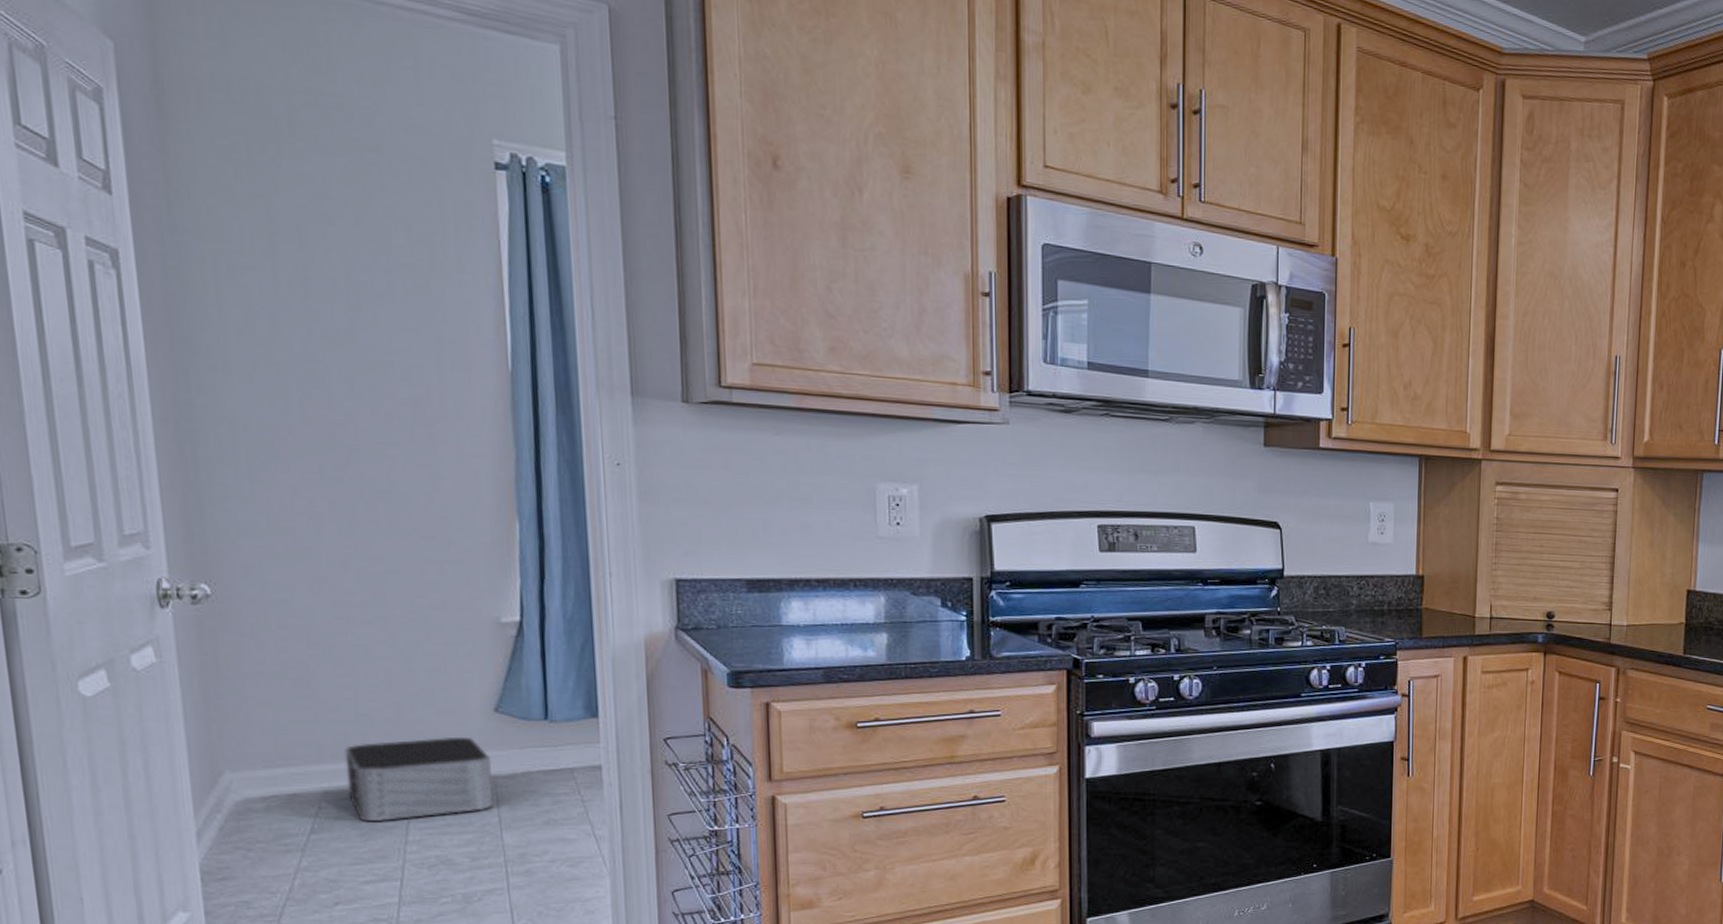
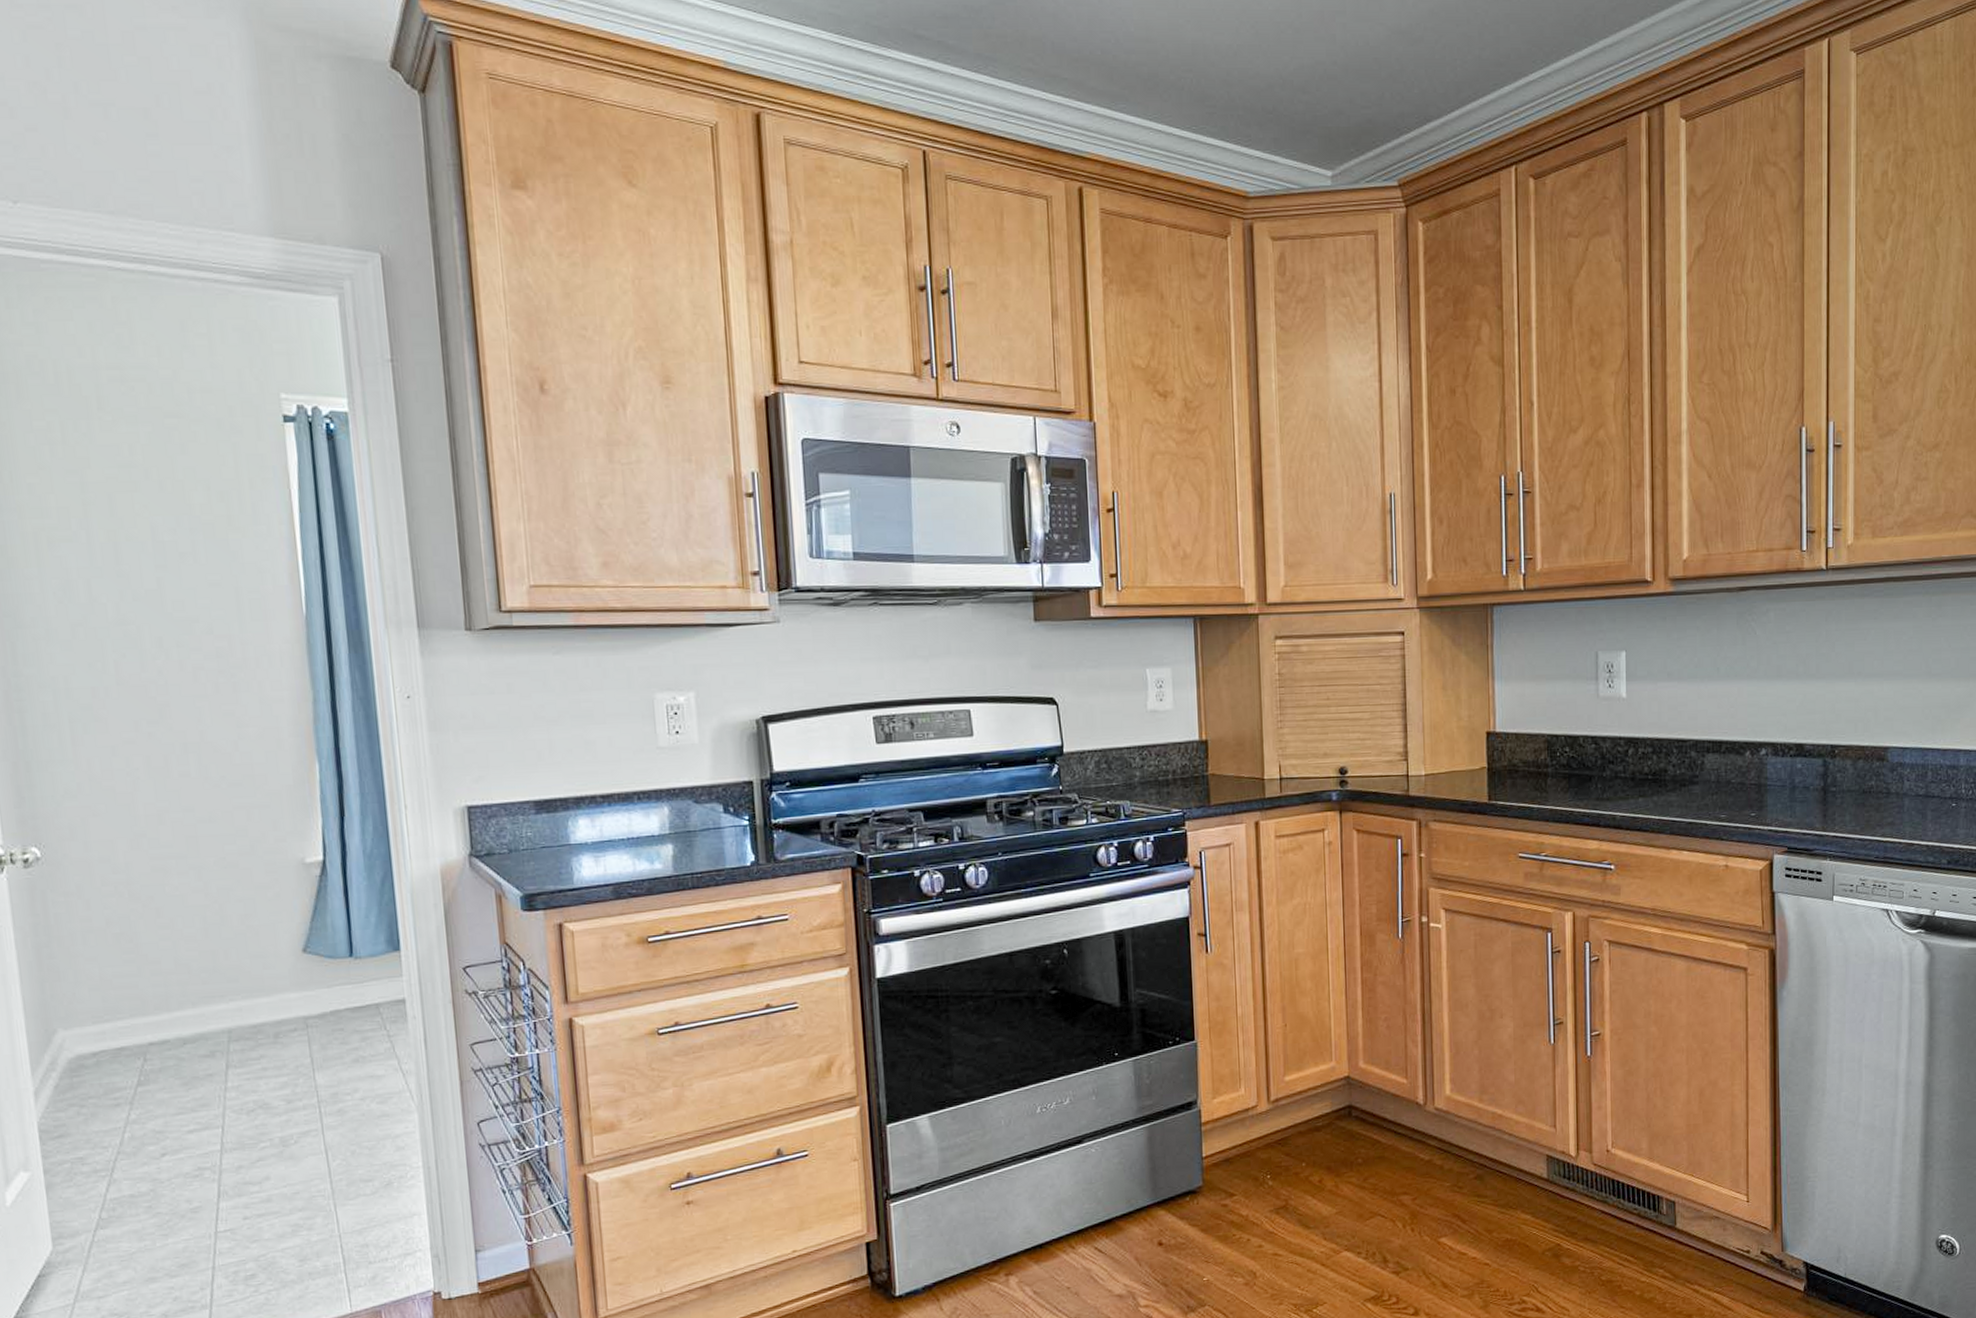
storage bin: present [344,738,495,822] -> none [166,980,307,1071]

